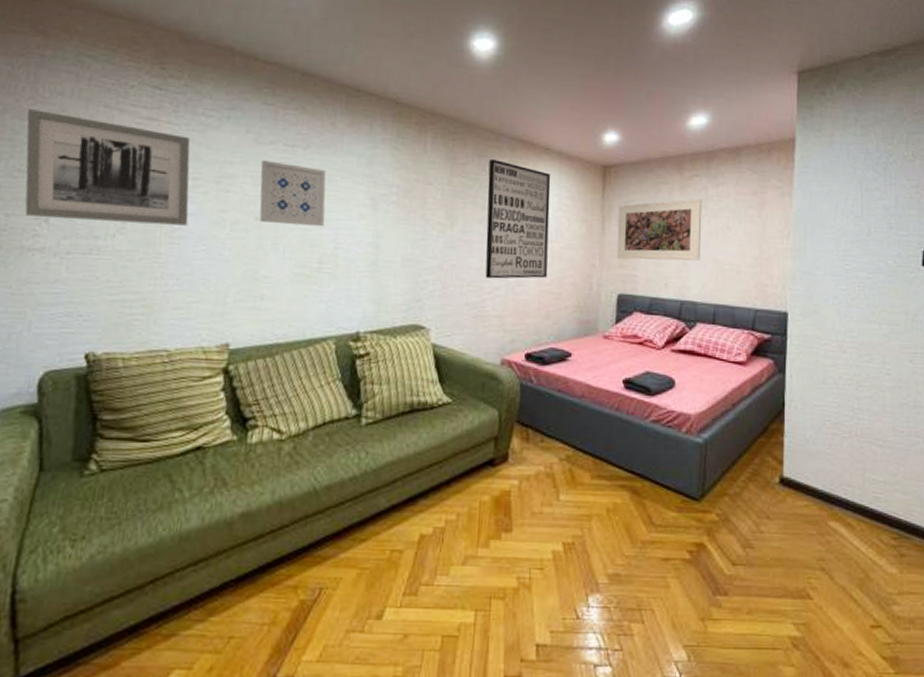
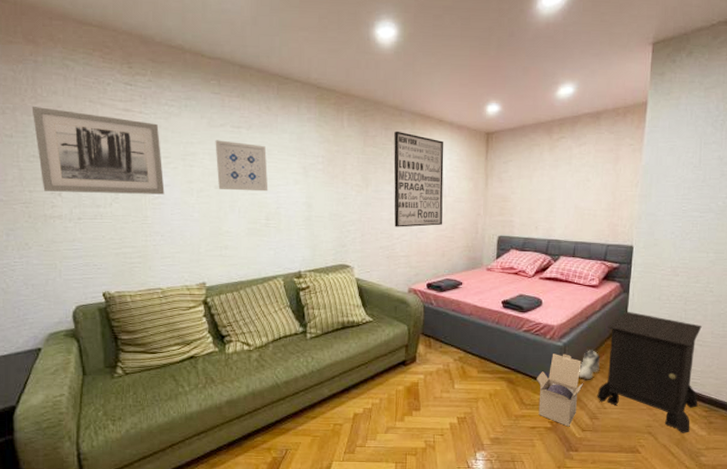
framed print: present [616,198,702,261] -> none [497,156,567,209]
cardboard box: none [669,453,733,559] -> present [536,354,584,427]
sneaker: none [725,447,753,491] -> present [579,349,601,380]
nightstand: none [750,397,883,570] -> present [597,311,702,433]

